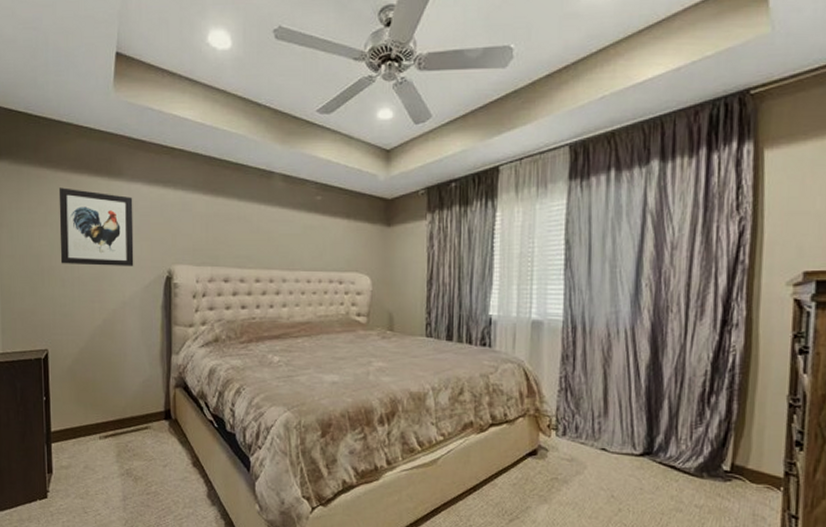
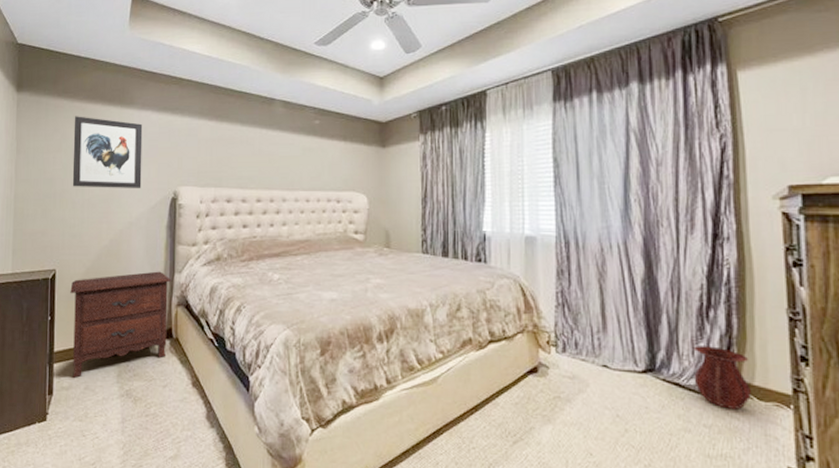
nightstand: none [64,352,169,457] -> present [70,271,172,378]
vase: none [689,430,744,491] -> present [694,346,751,409]

